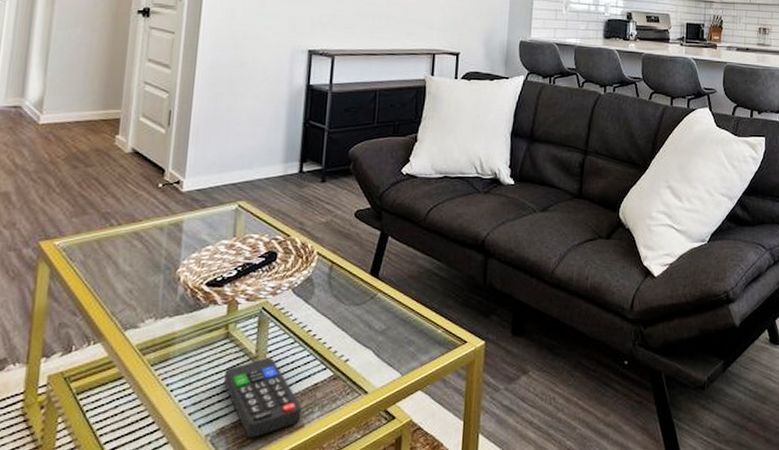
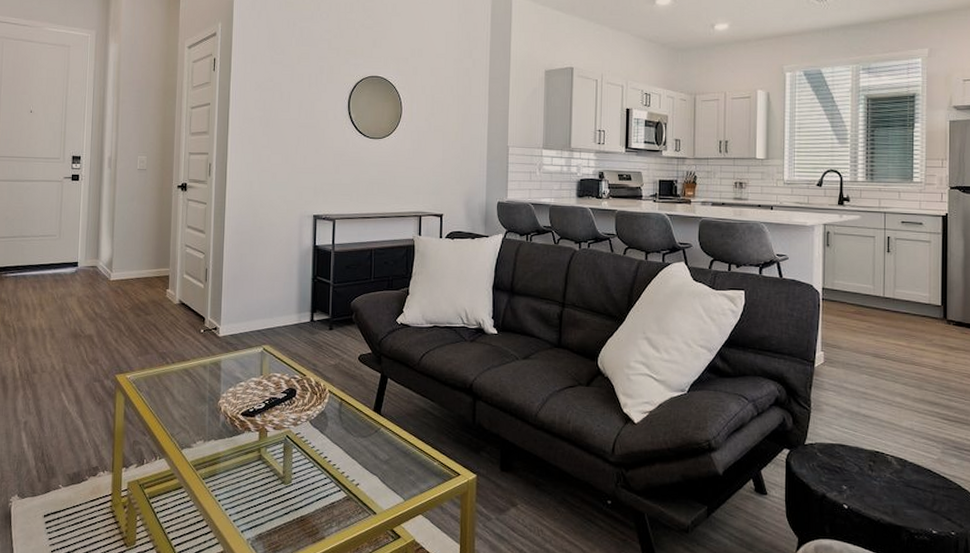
remote control: present [224,358,302,438] -> none [259,478,322,545]

